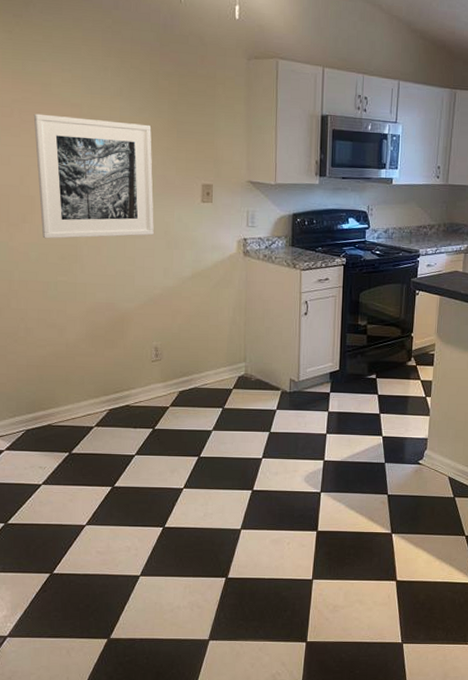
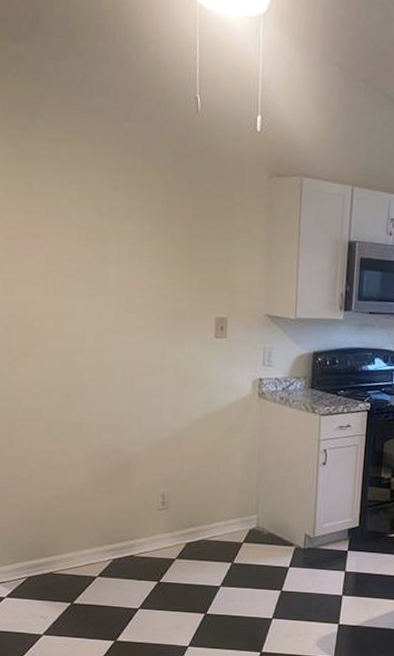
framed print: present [33,113,154,239] -> none [38,237,164,375]

